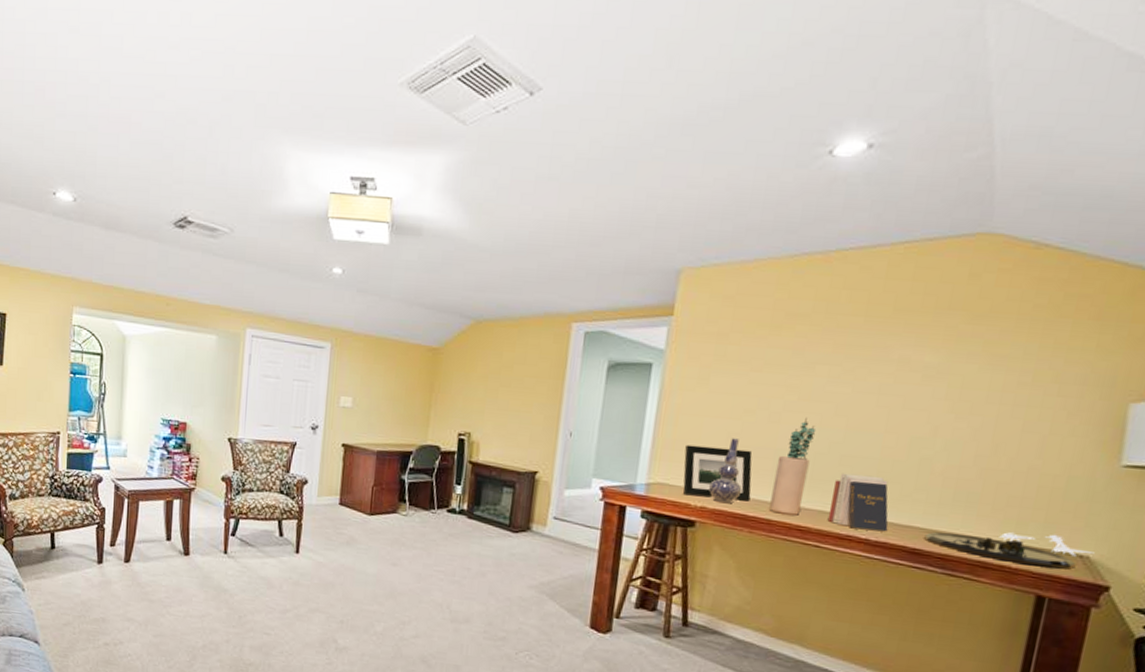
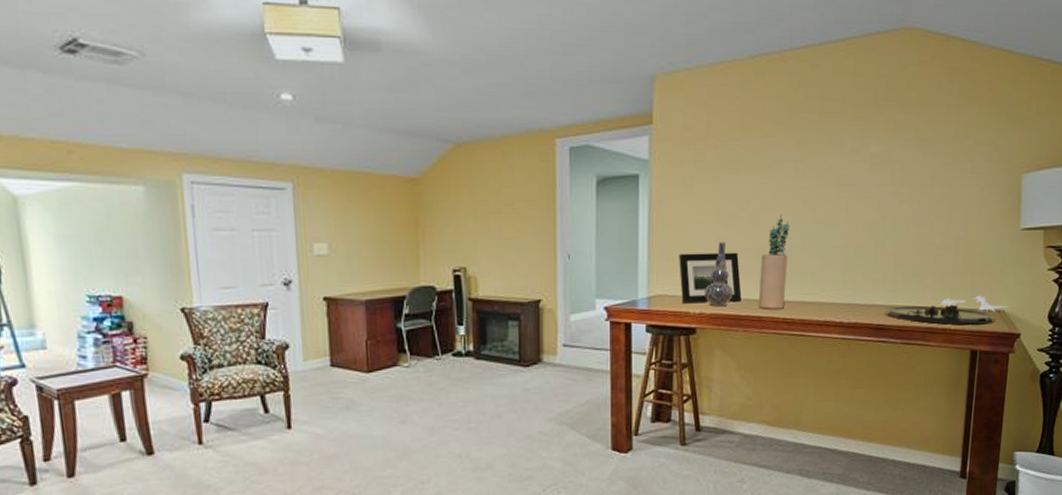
books: present [827,473,889,532] -> none [808,263,857,314]

